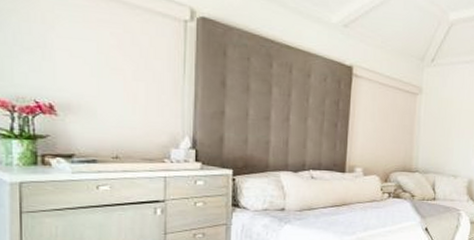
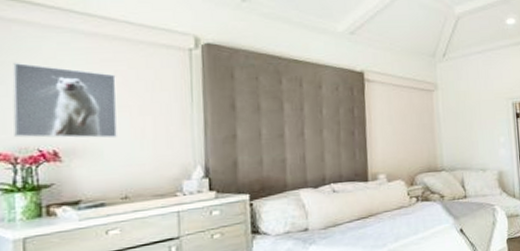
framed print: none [10,12,112,99] -> present [12,63,117,139]

